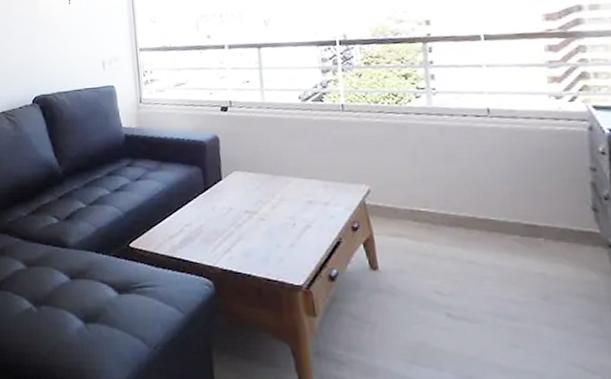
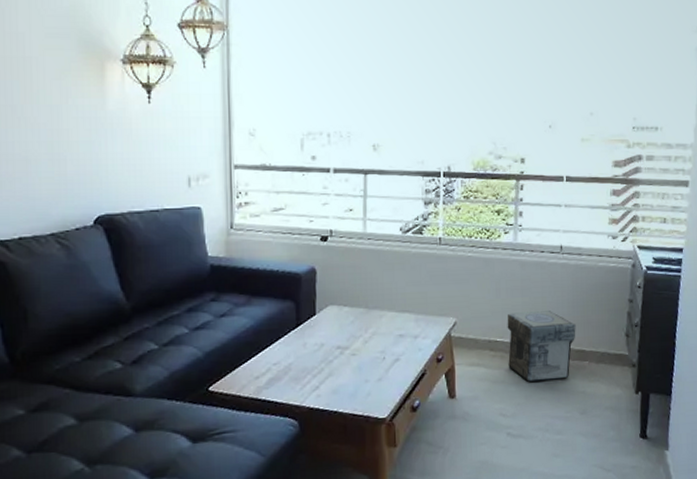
decorative box: none [430,179,522,259] -> present [507,311,576,383]

